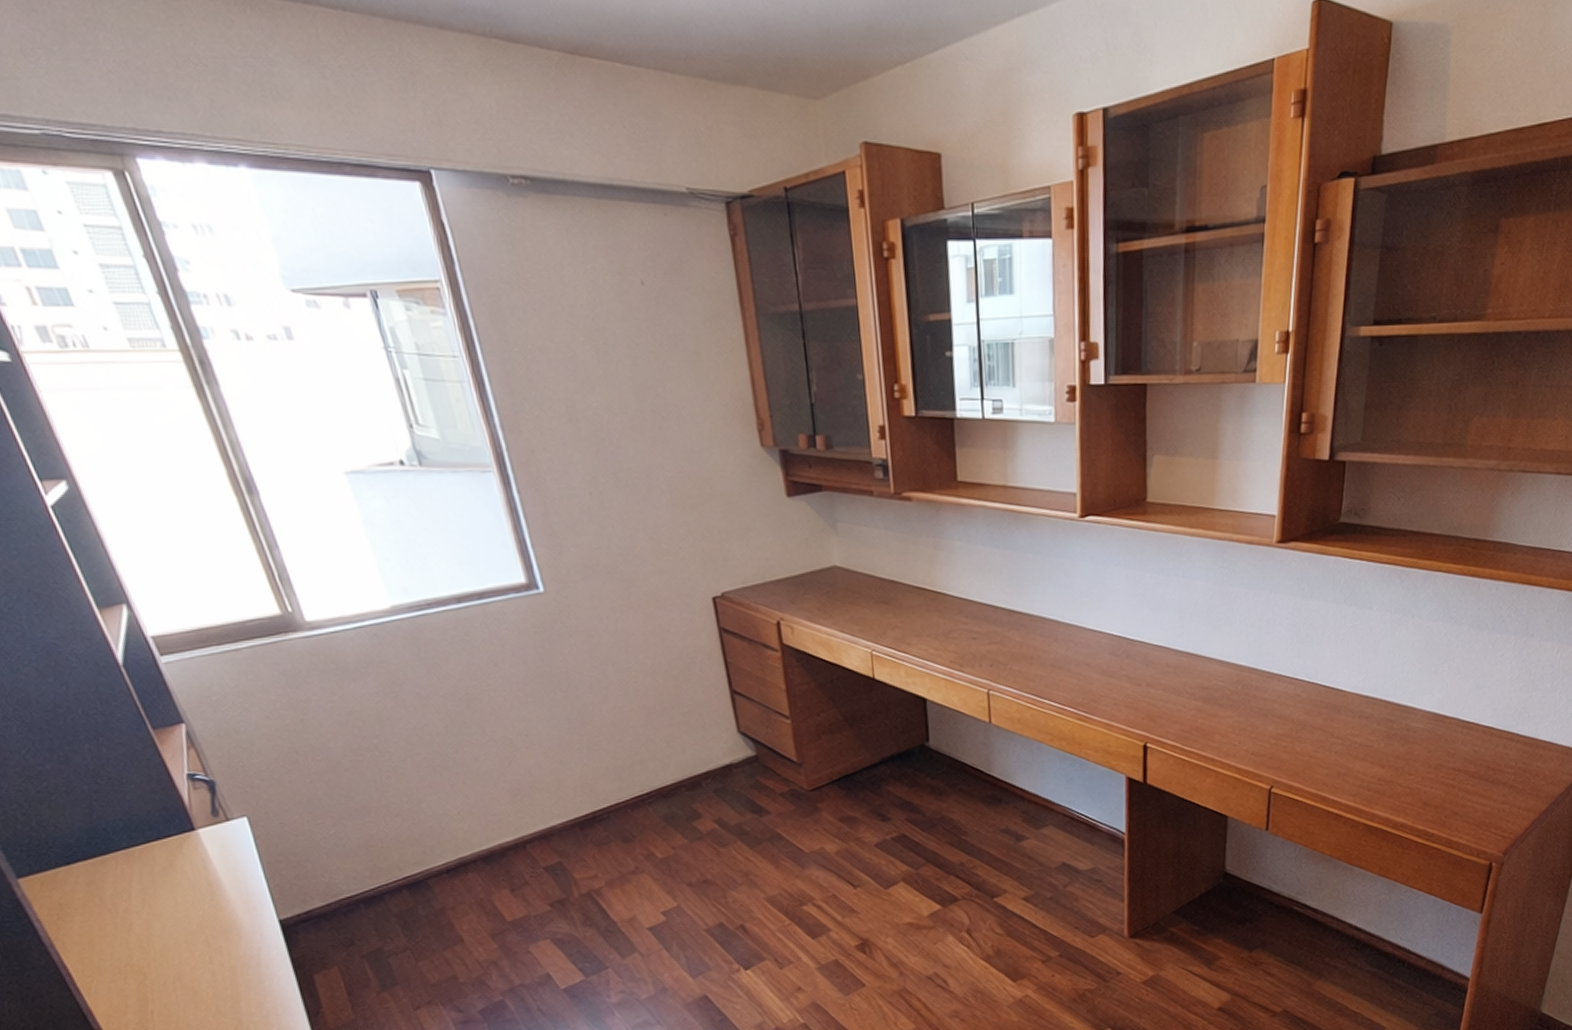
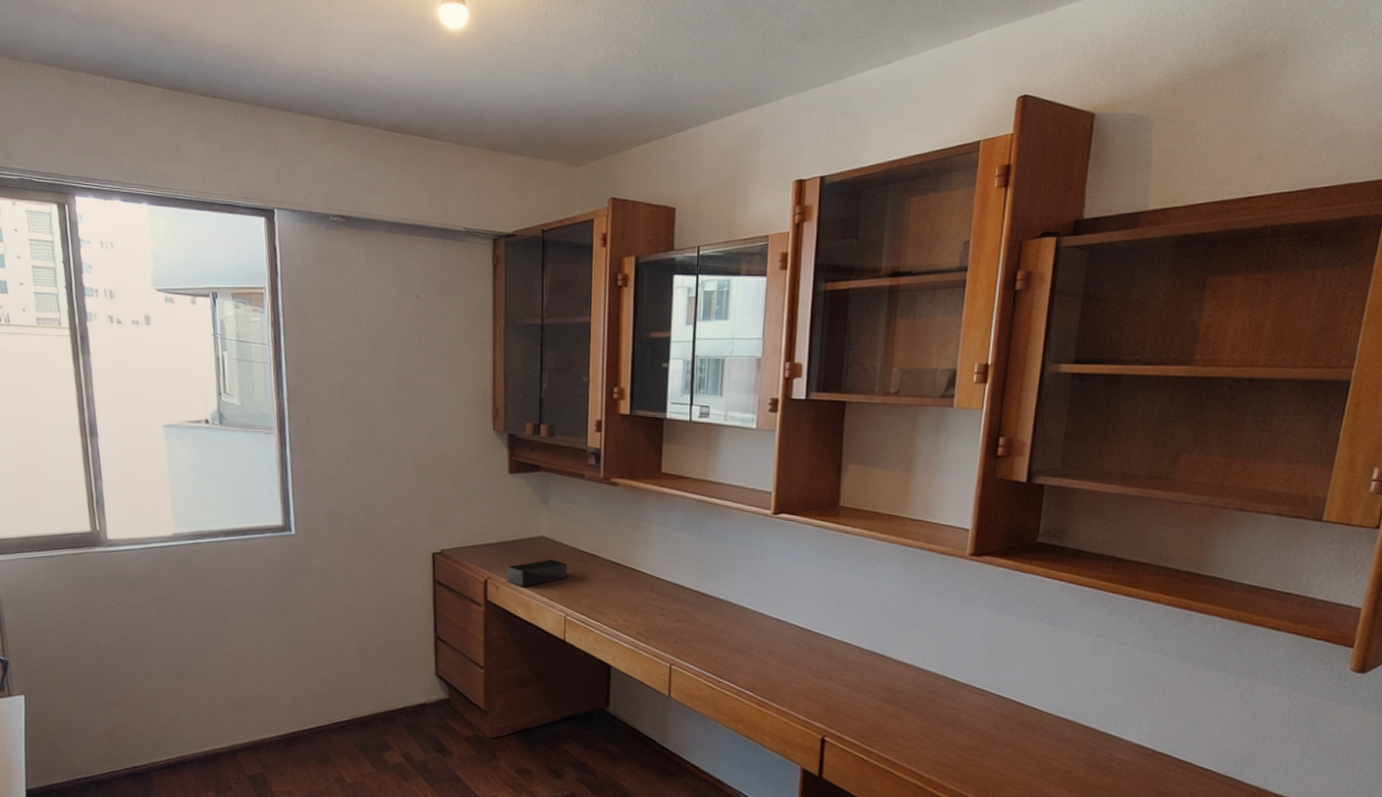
speaker: none [799,590,869,625] -> present [506,559,568,587]

